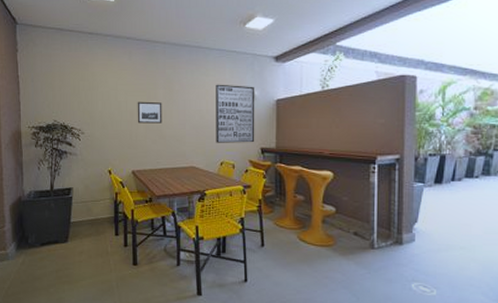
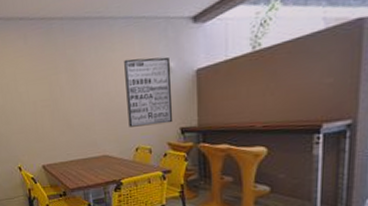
wall art: present [137,101,163,124] -> none [39,88,69,115]

